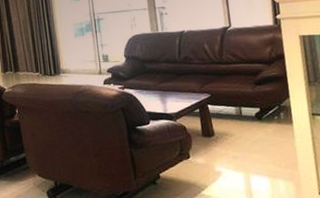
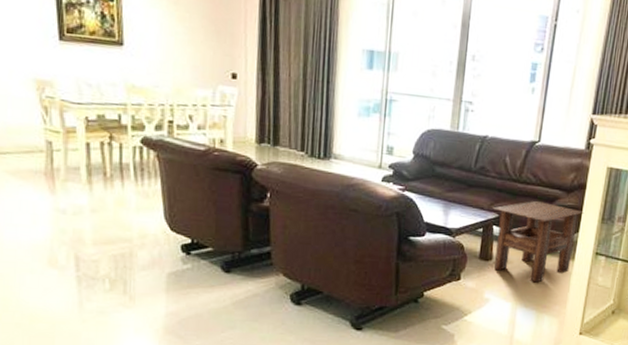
side table: none [203,76,291,150] -> present [493,200,585,283]

